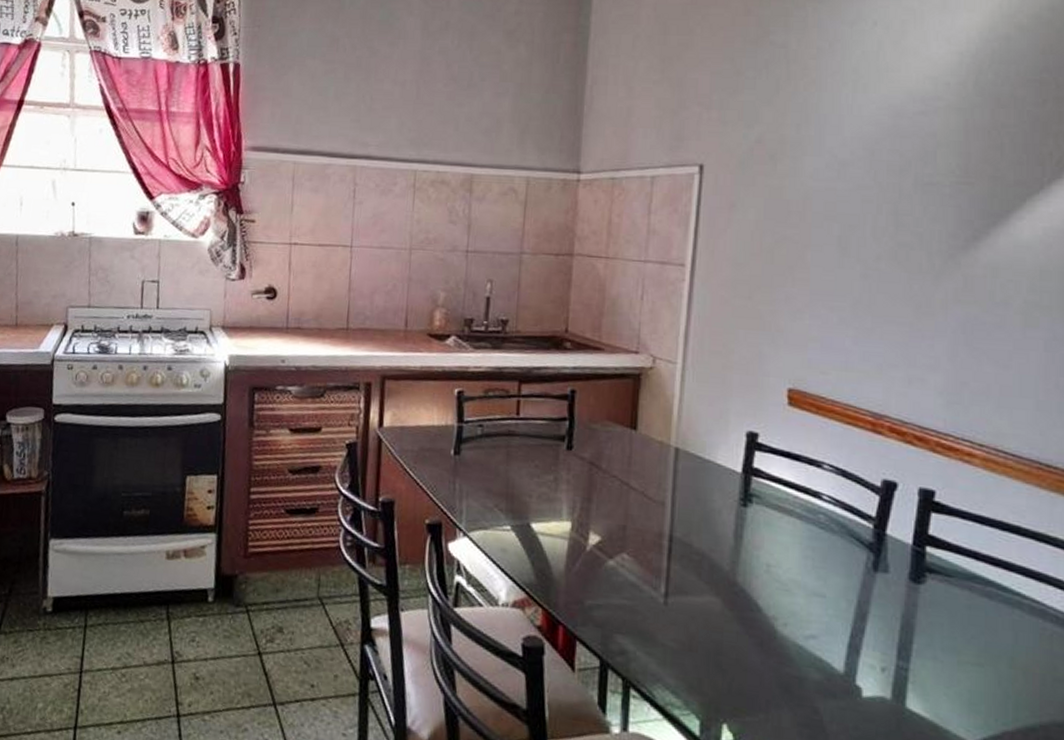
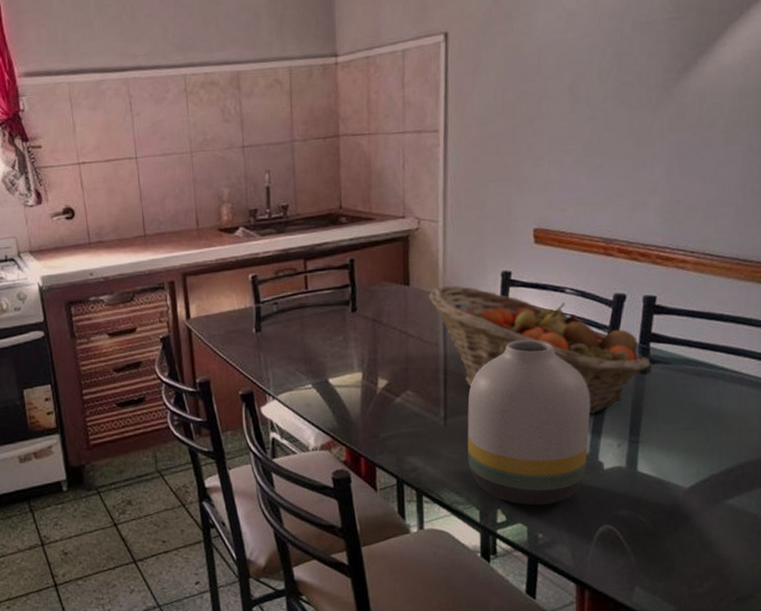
fruit basket: none [658,436,926,623] -> present [429,285,651,414]
vase: none [690,515,849,730] -> present [467,339,591,506]

